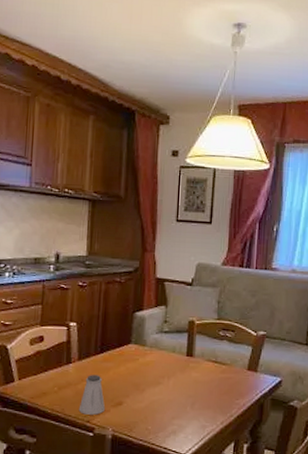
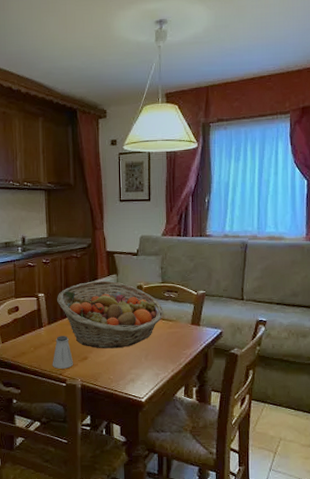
fruit basket: none [92,311,217,394] -> present [57,280,164,349]

